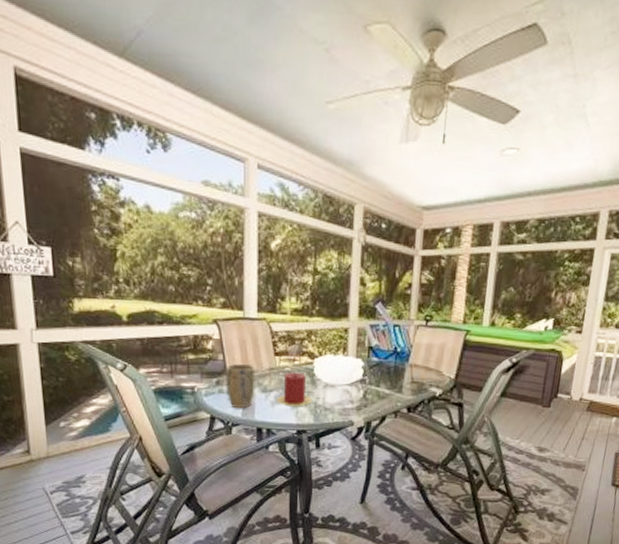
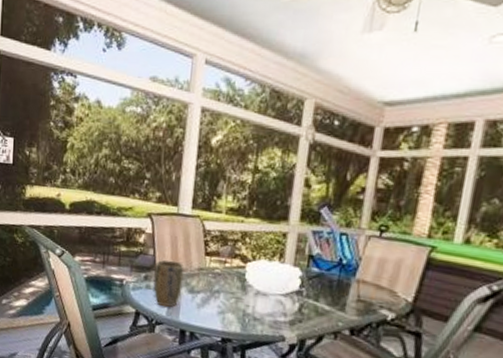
candle: present [277,372,312,407] -> none [204,274,241,313]

